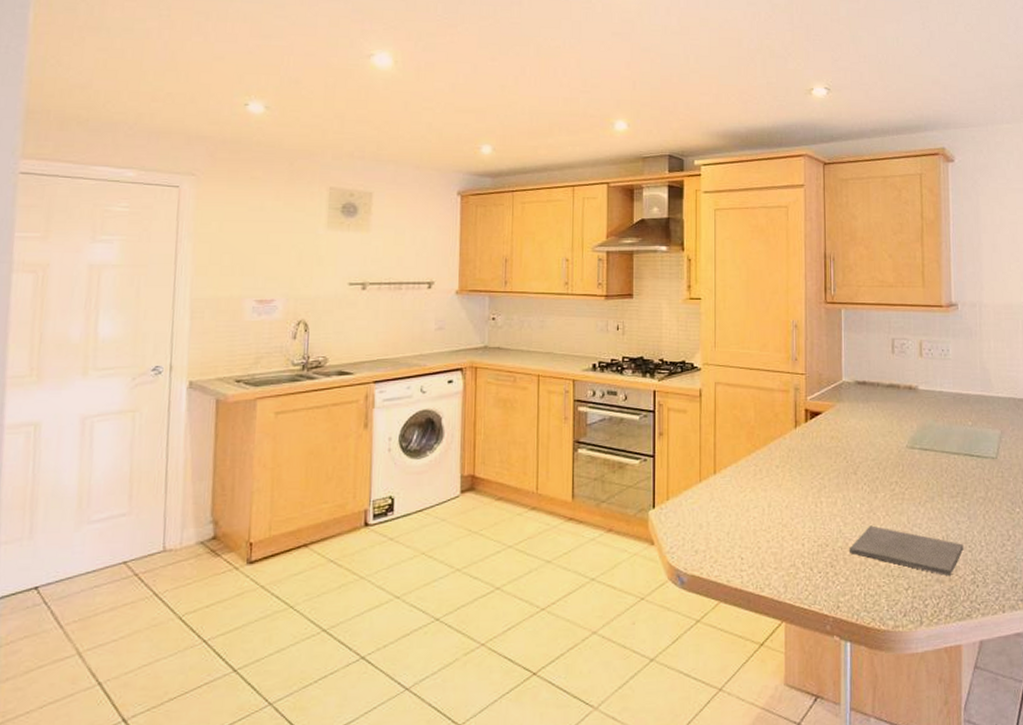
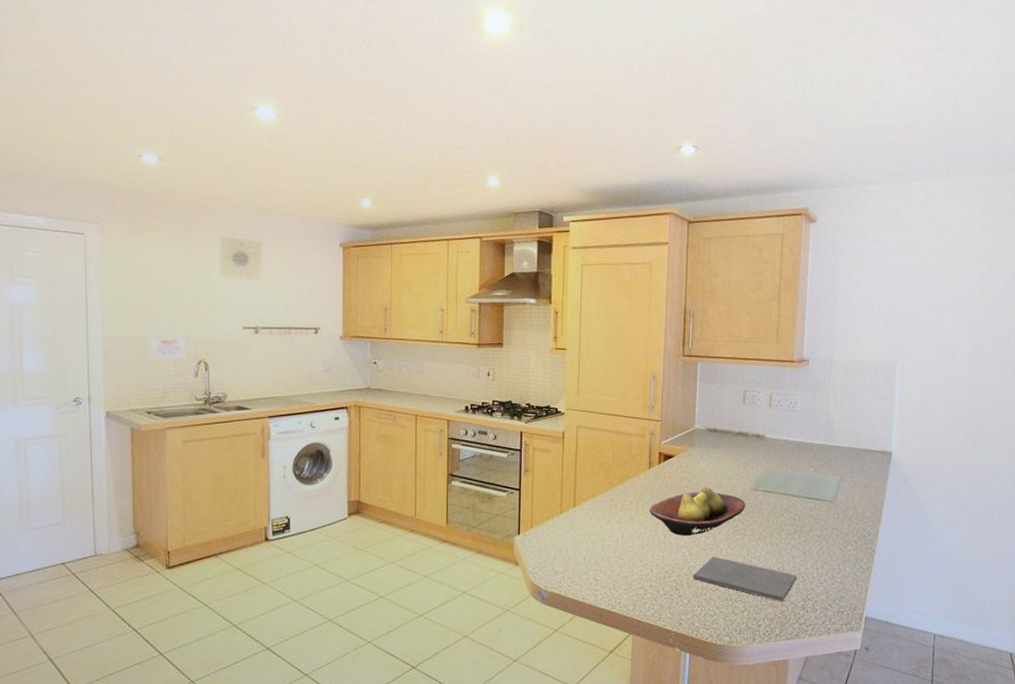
fruit bowl: none [797,446,902,503] -> present [649,486,746,536]

